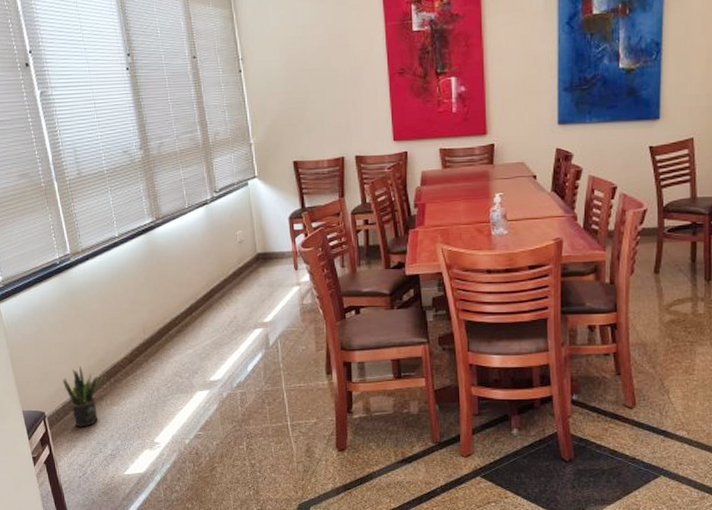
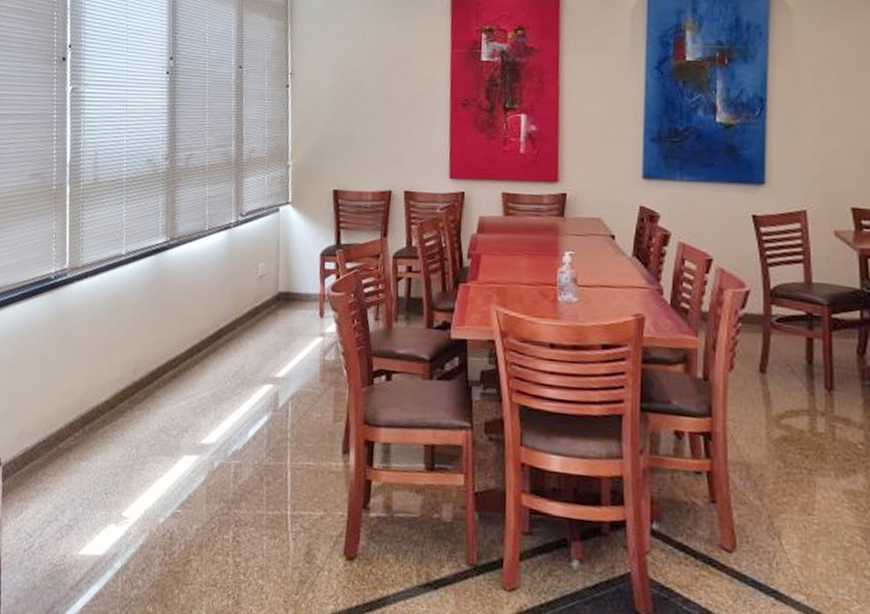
potted plant: present [62,366,103,427] -> none [29,405,77,484]

